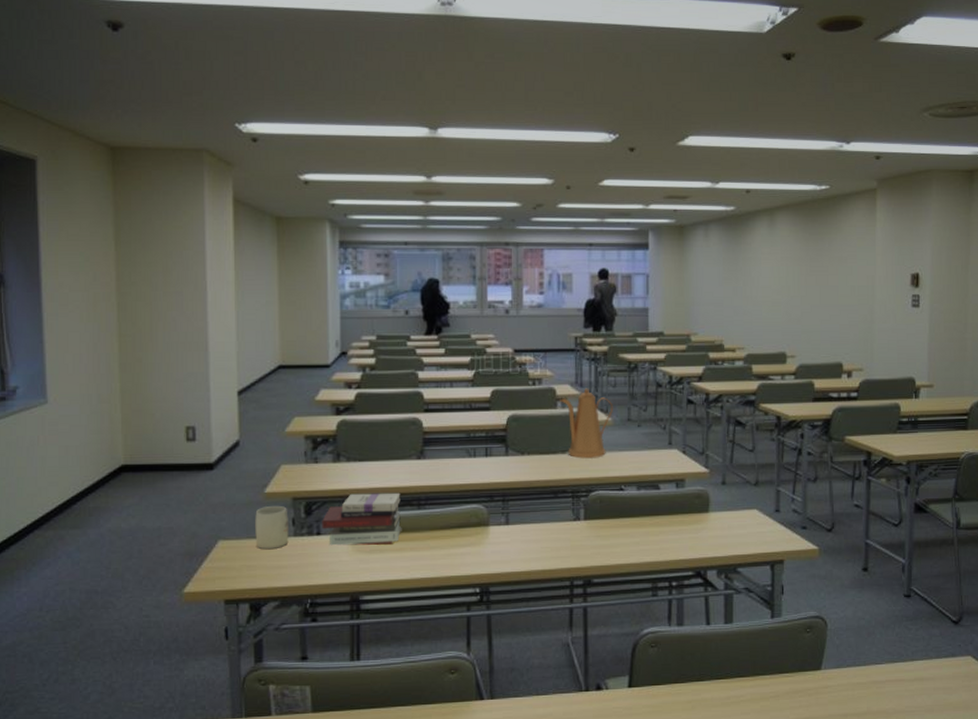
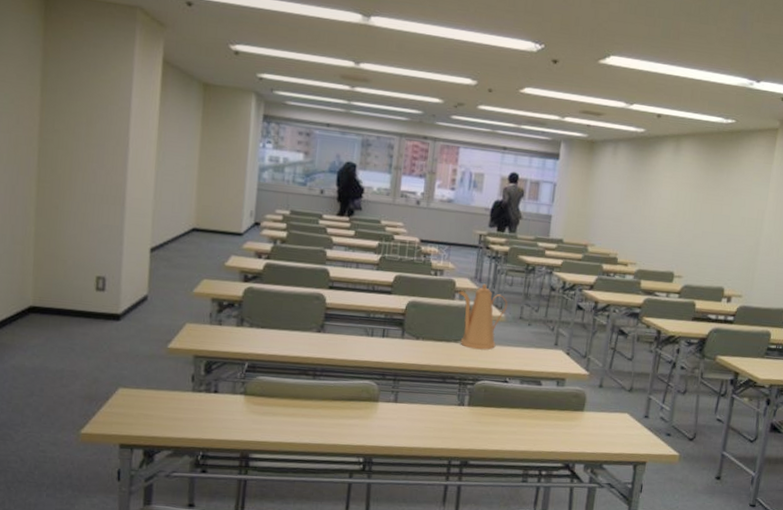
mug: present [254,505,289,550] -> none [154,360,189,402]
books: present [322,492,402,546] -> none [220,357,298,409]

